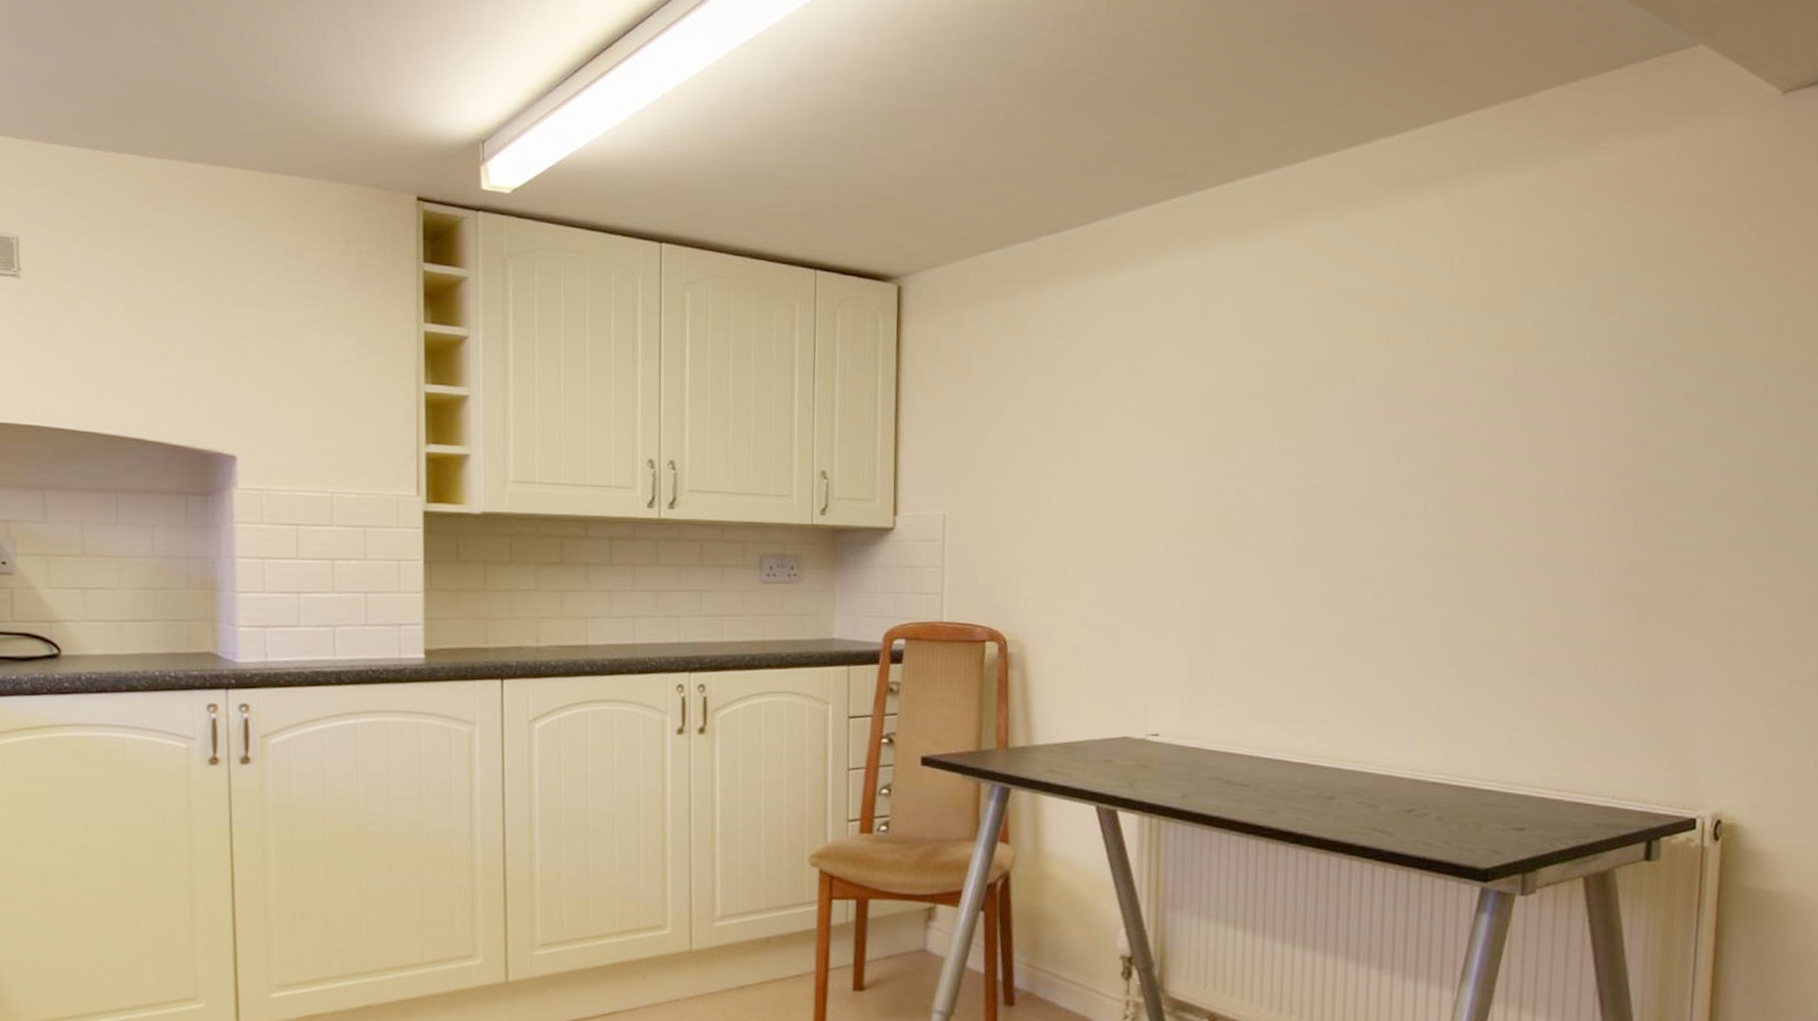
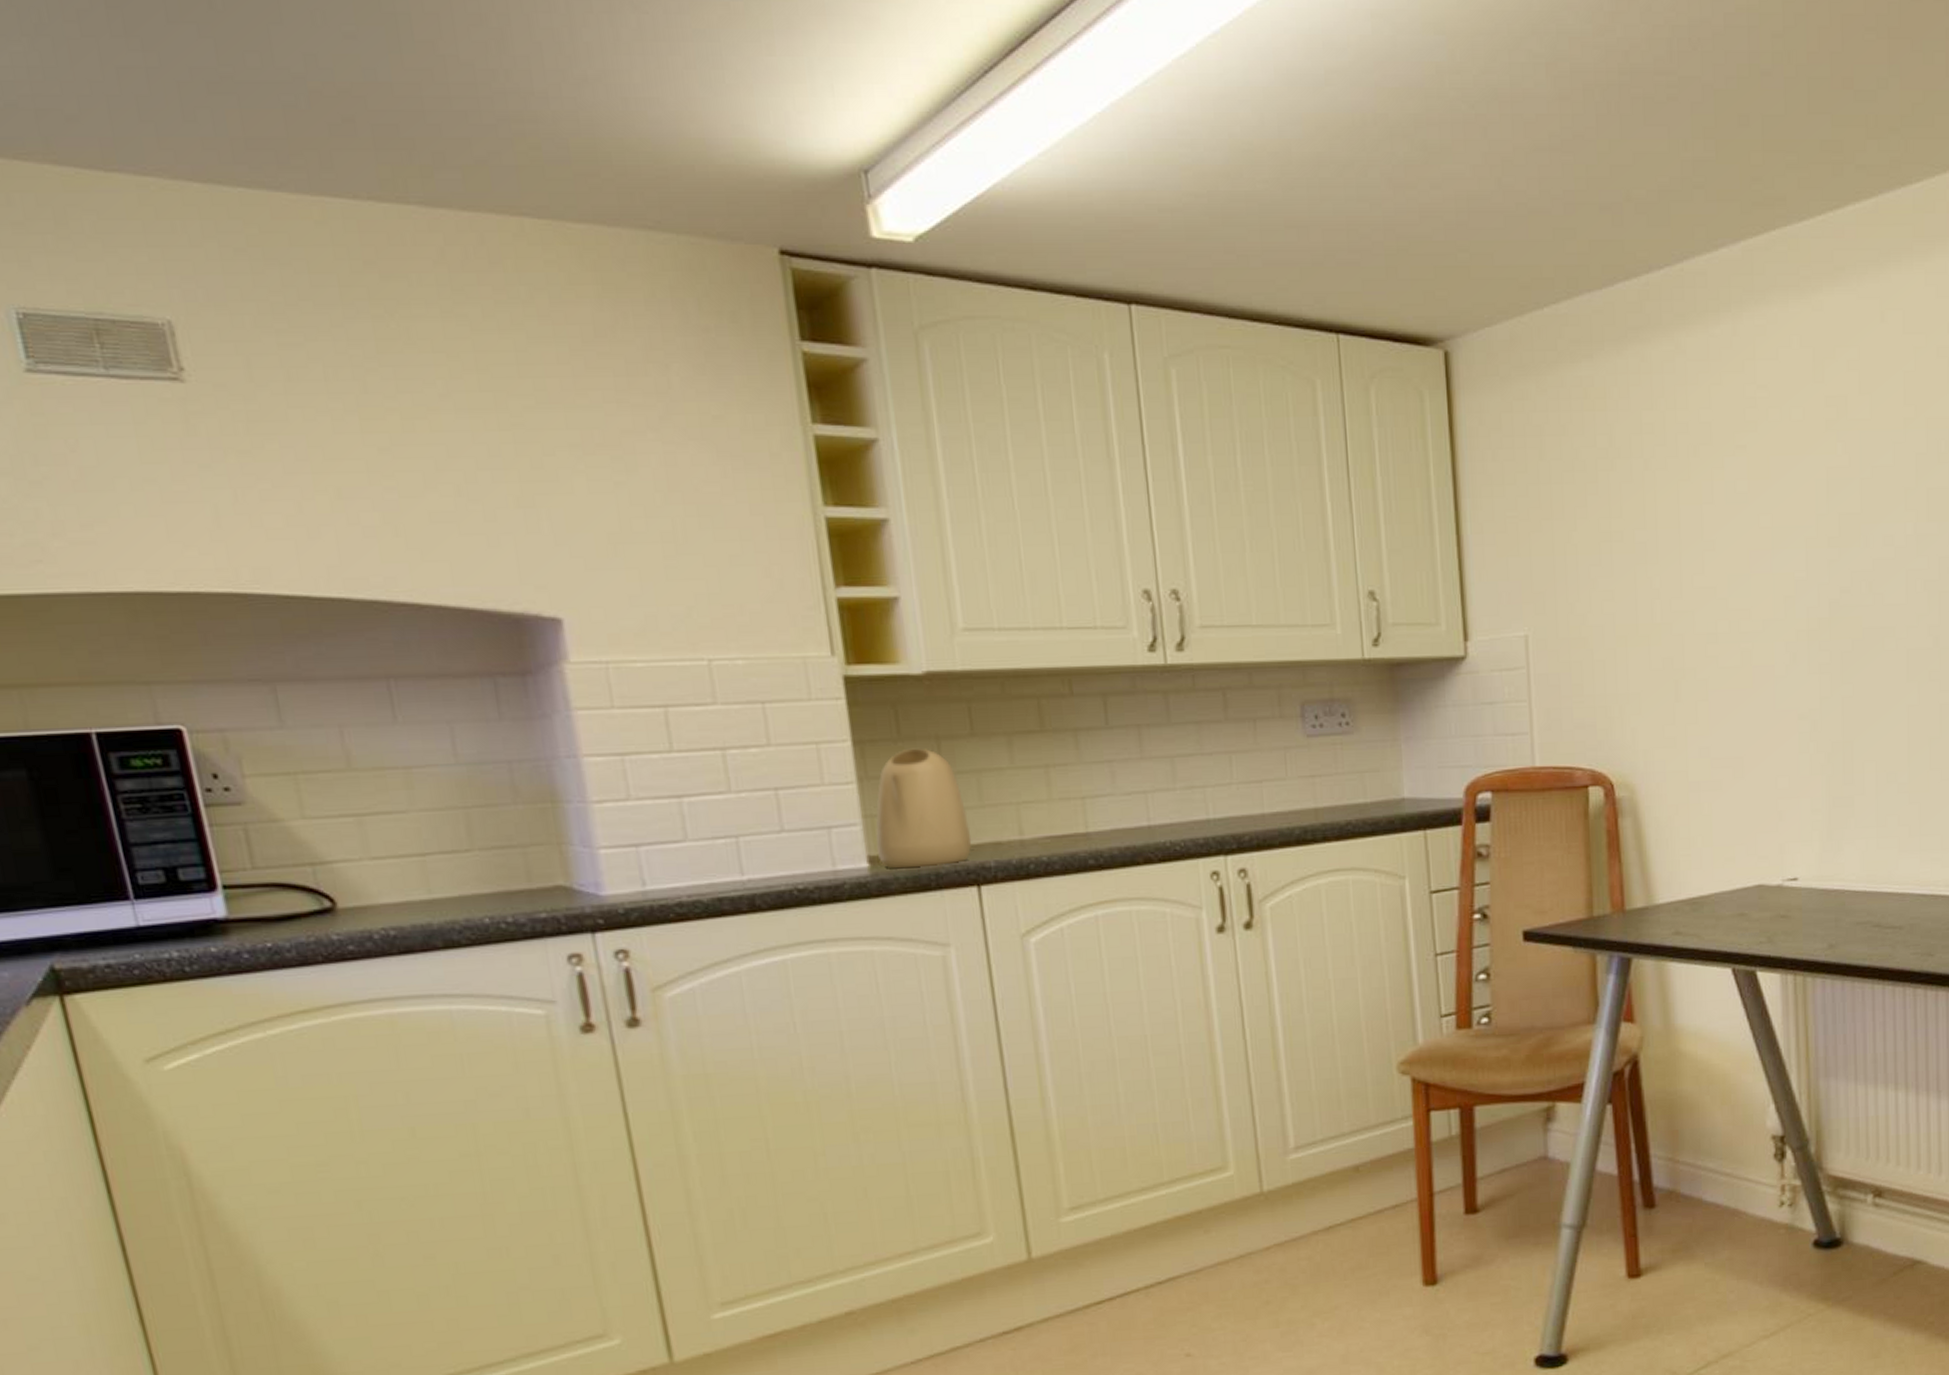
kettle: none [431,569,501,662] -> present [875,748,972,869]

